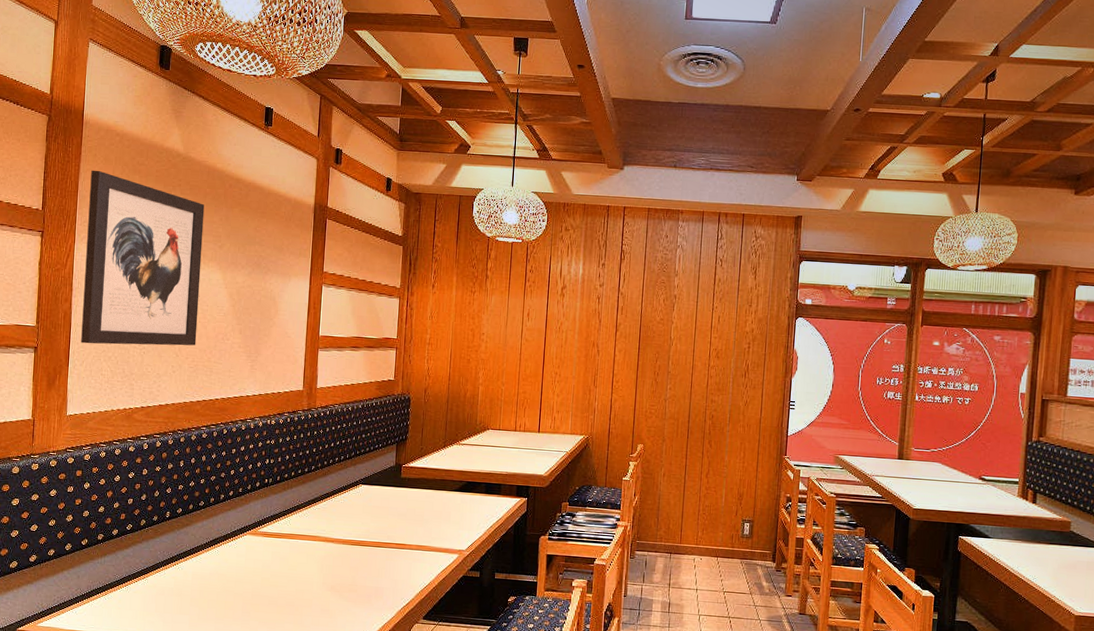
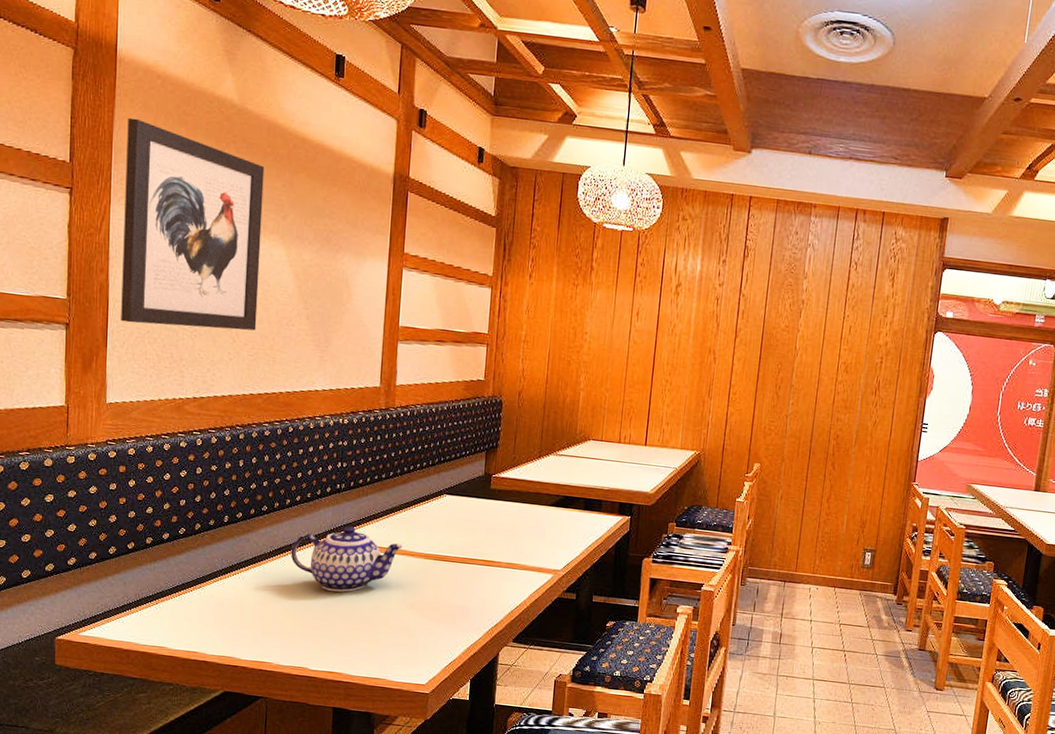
teapot: none [224,517,323,579] -> present [290,526,403,593]

